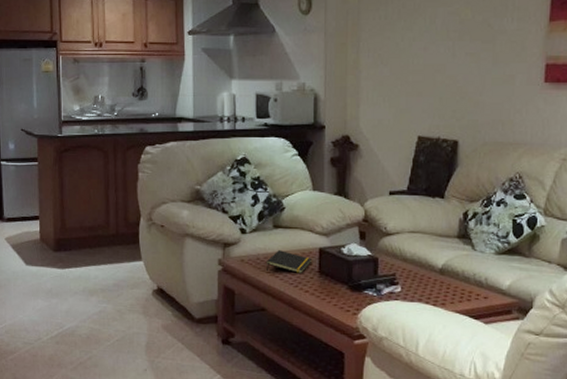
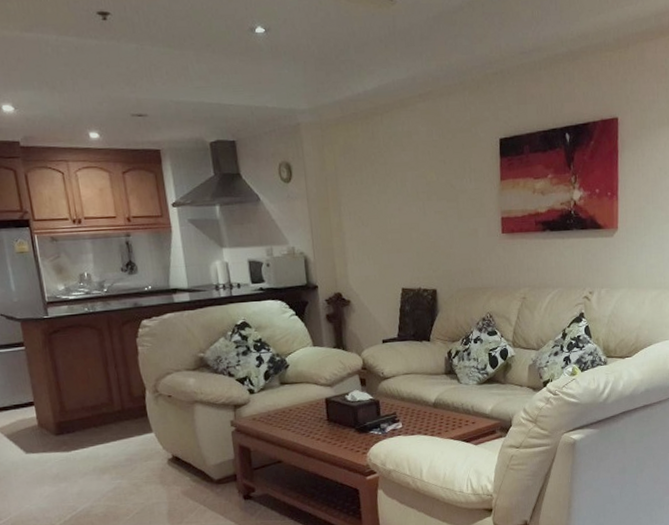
notepad: present [265,250,311,273] -> none [276,405,320,425]

